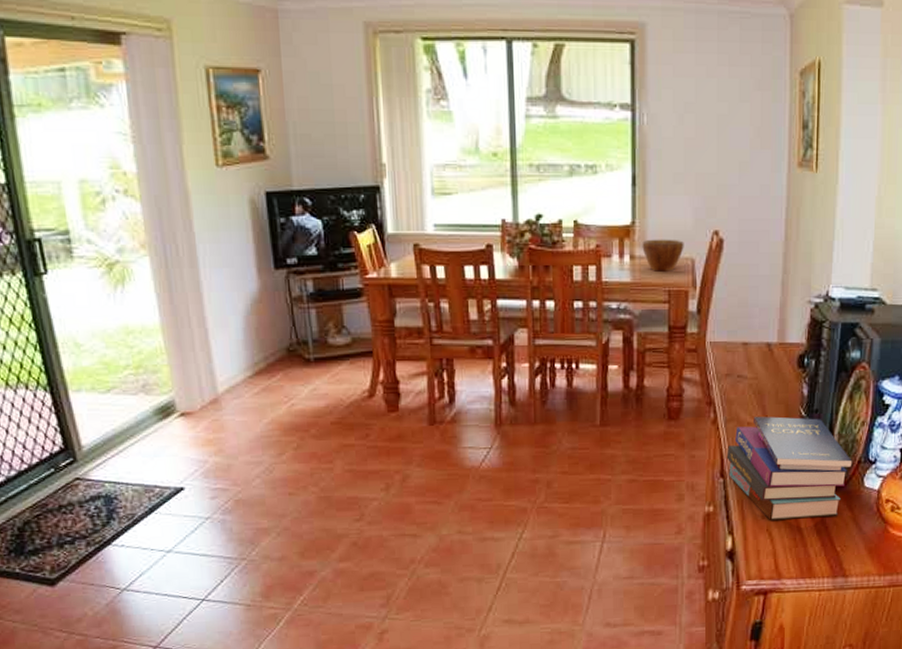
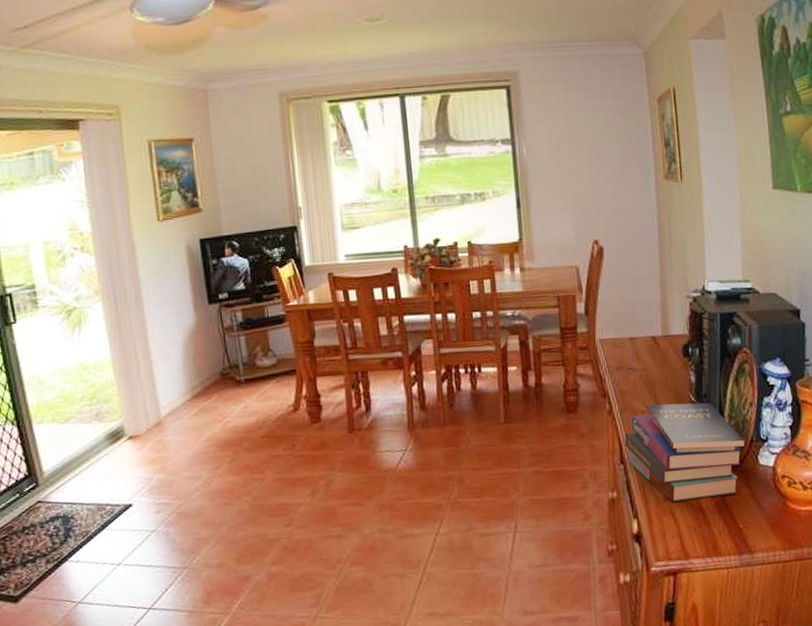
bowl: present [642,239,684,271] -> none [530,250,568,280]

